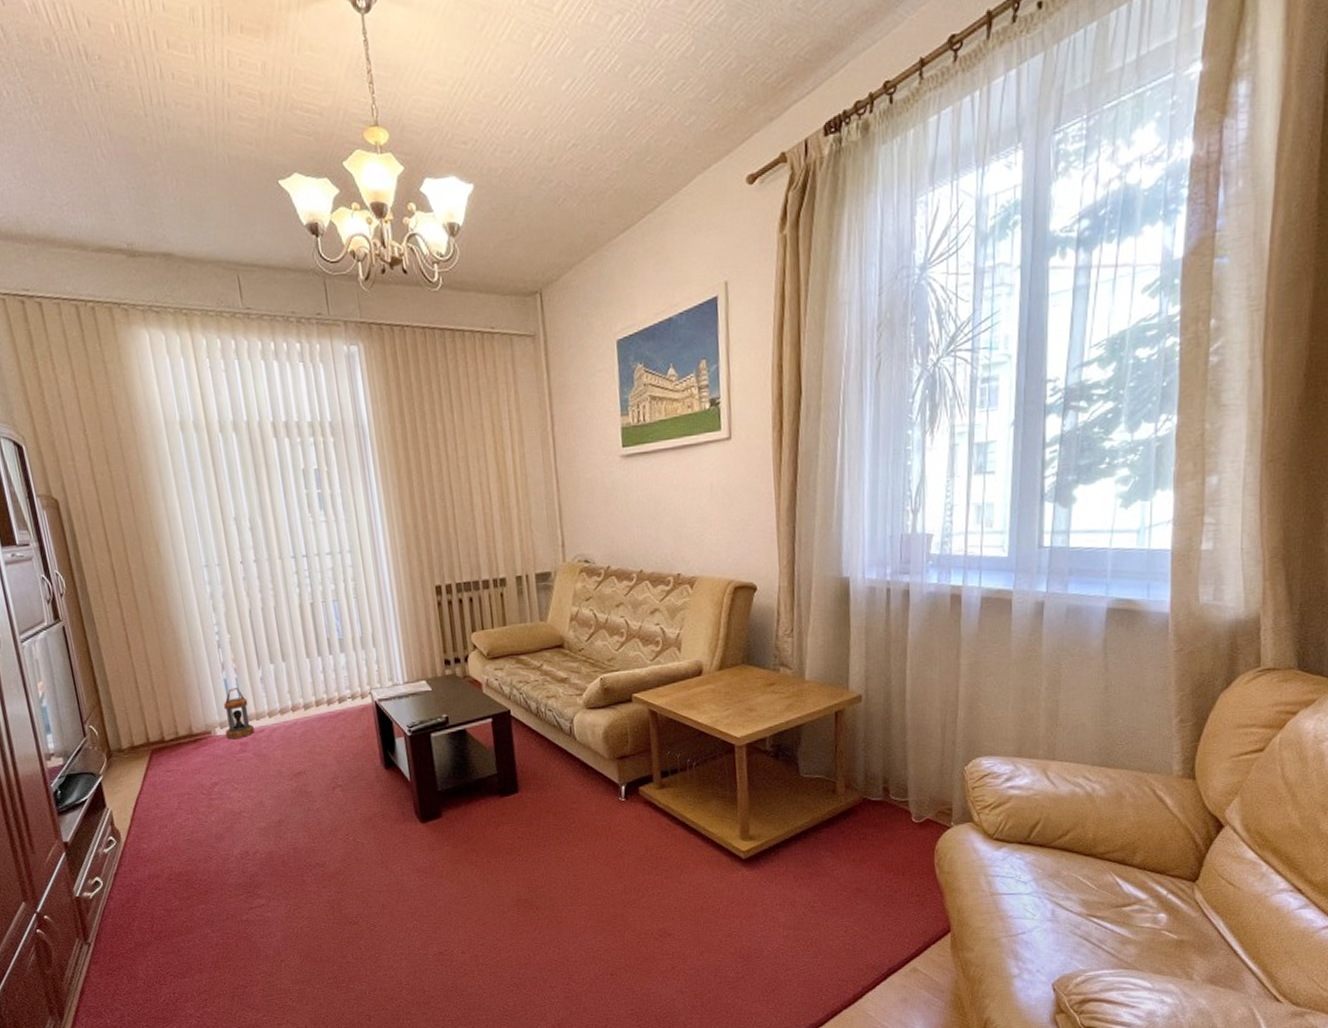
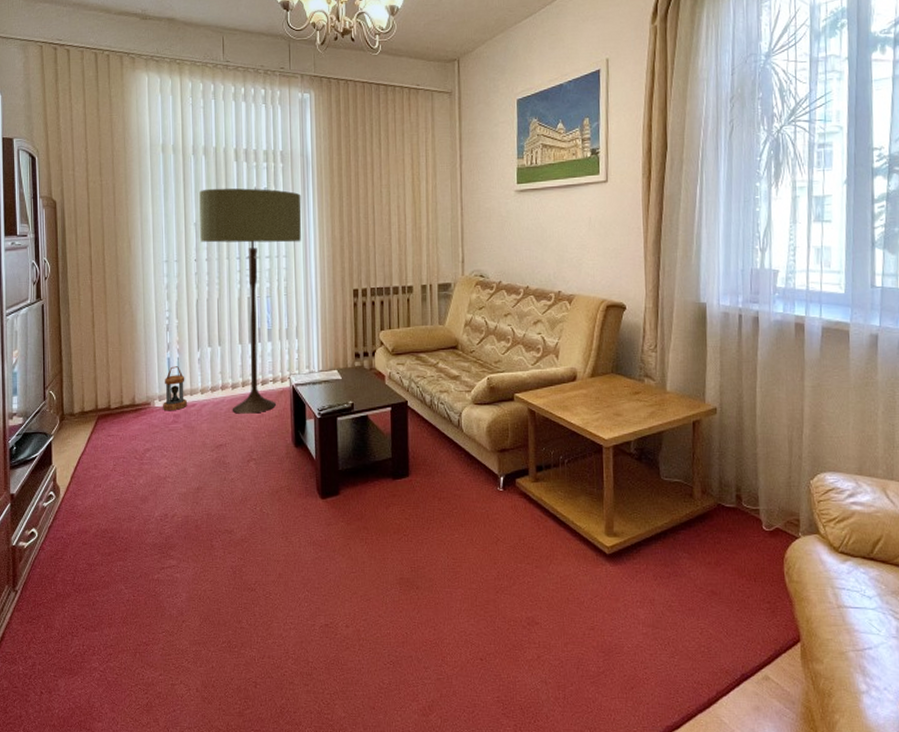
floor lamp: none [235,470,367,737] -> present [199,188,302,414]

